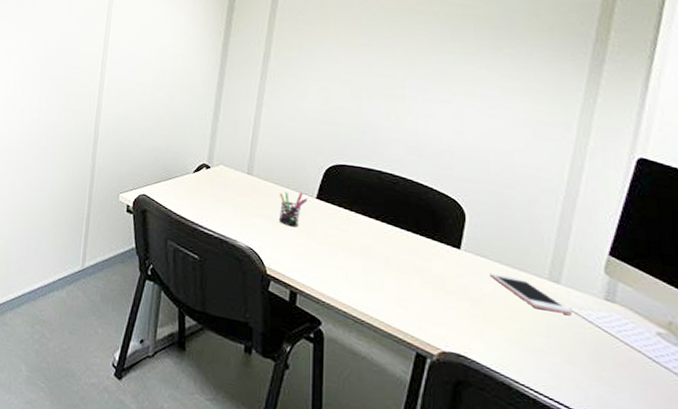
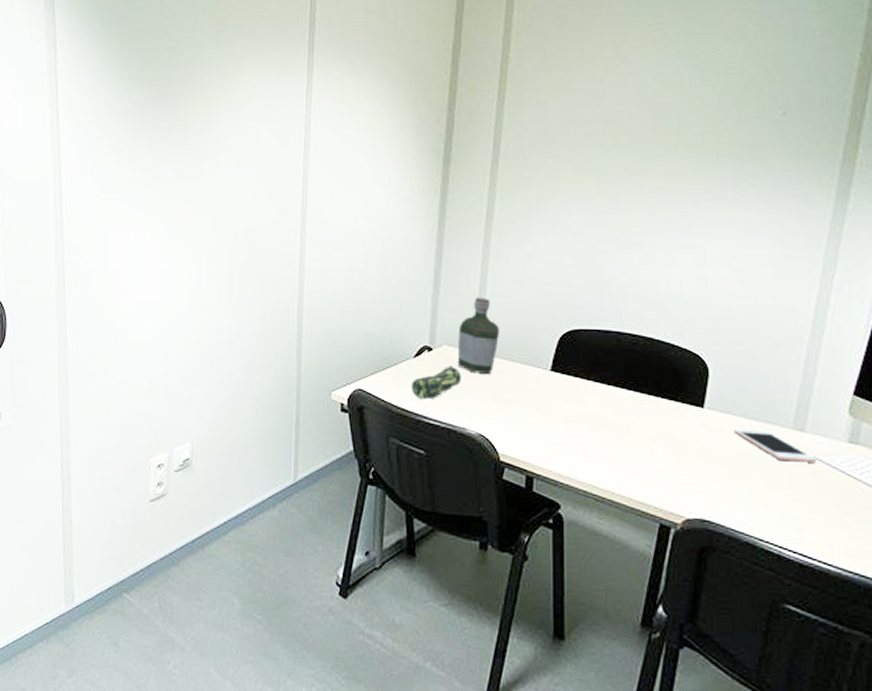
pencil case: none [190,183,235,211] -> present [411,365,462,400]
bottle: none [232,126,272,195] -> present [457,297,500,374]
pen holder: present [278,192,307,228] -> none [510,366,541,406]

